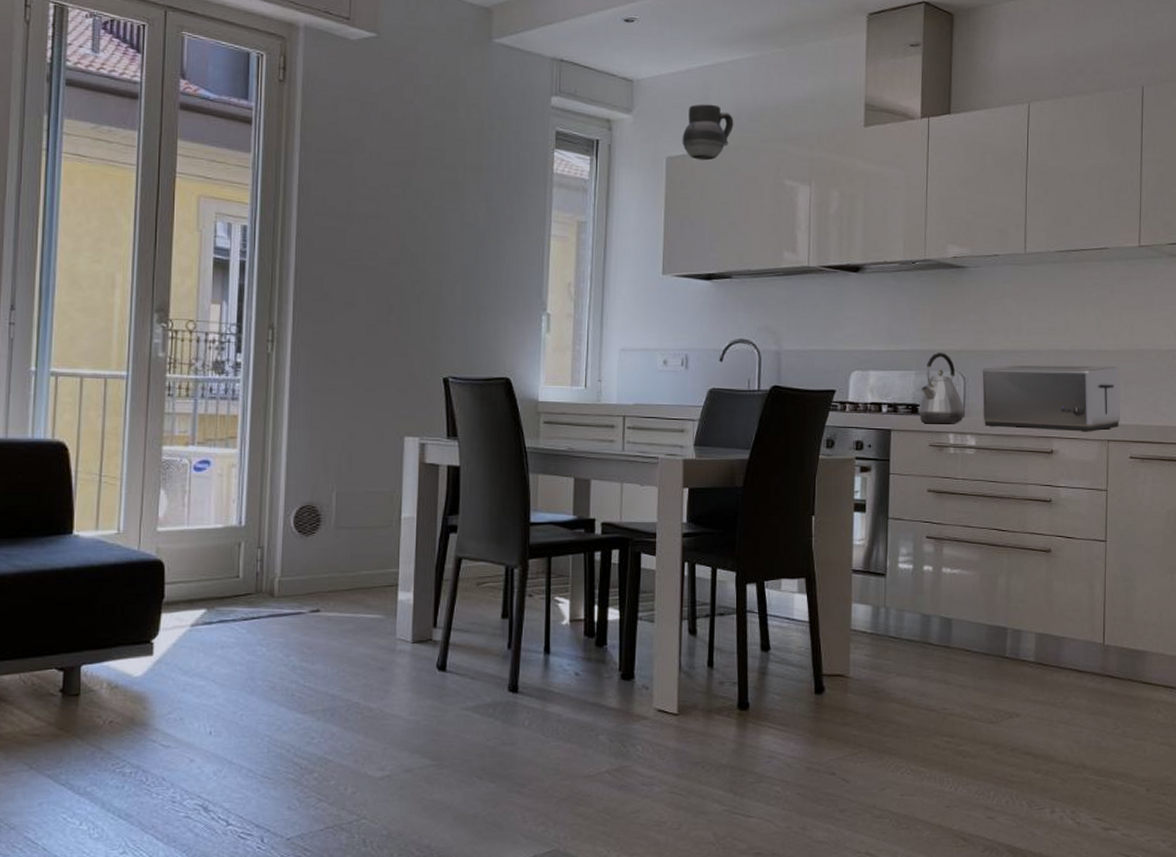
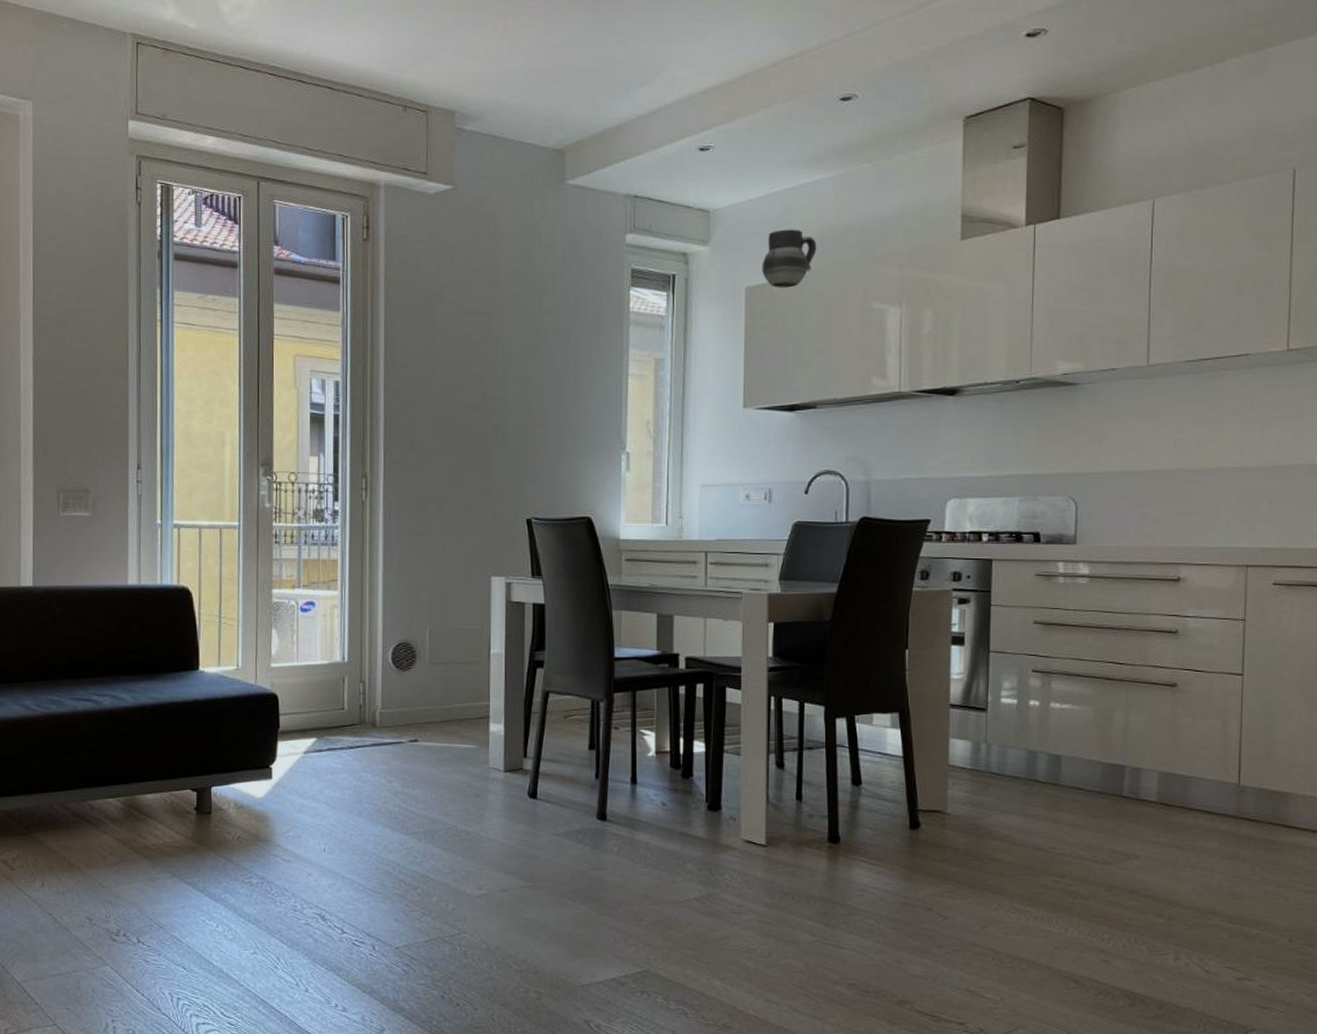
kettle: present [918,352,965,425] -> none [1023,476,1076,554]
toaster: present [982,364,1120,433] -> none [1096,484,1262,558]

